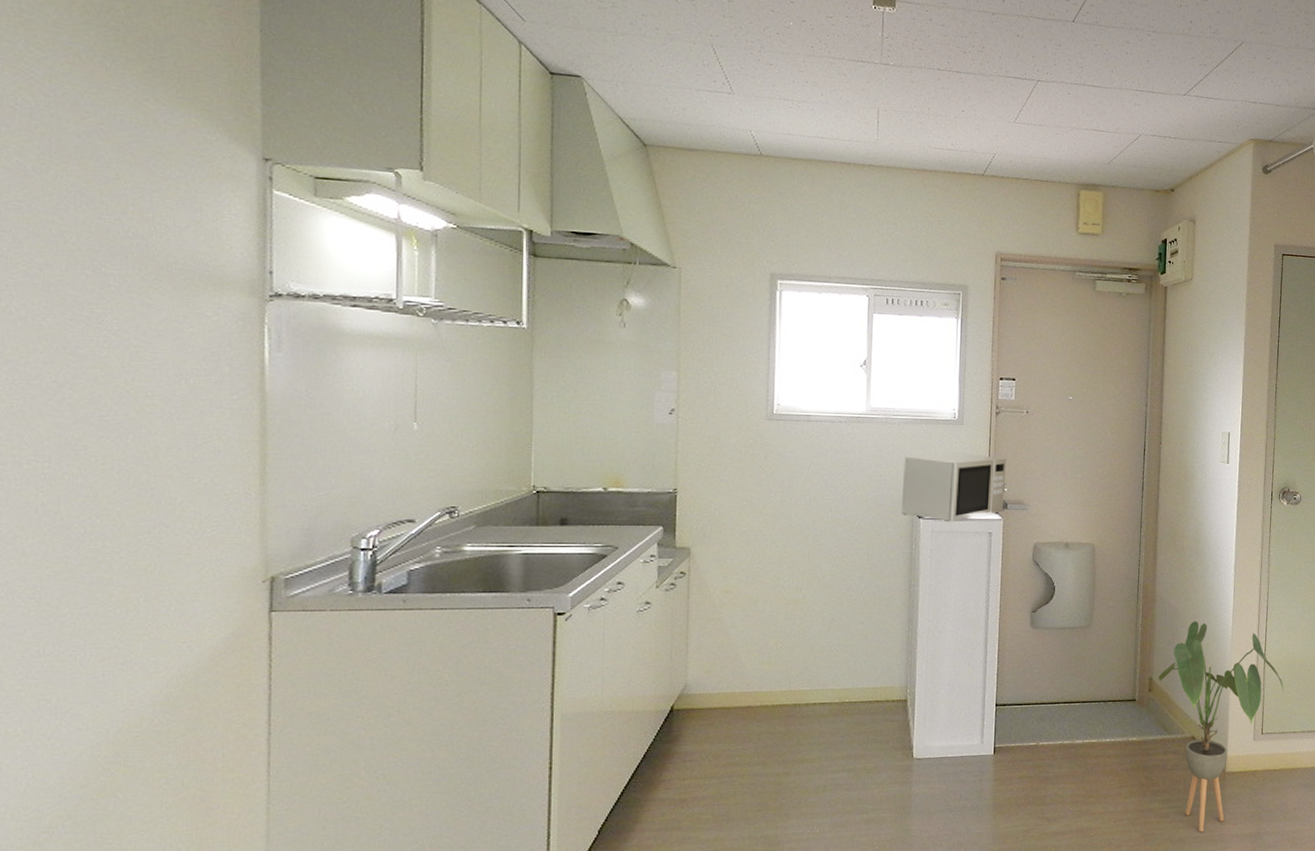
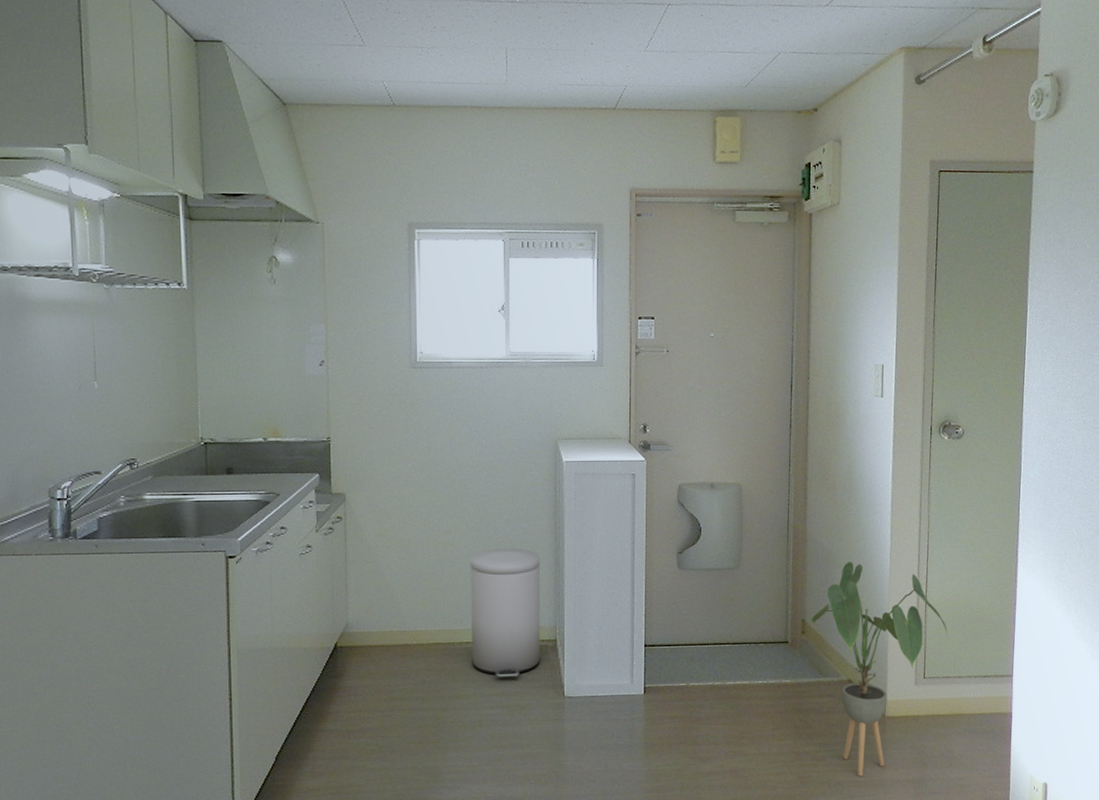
pedal bin: none [818,606,893,741] -> present [470,548,541,678]
microwave: present [901,453,1007,522] -> none [544,395,648,465]

